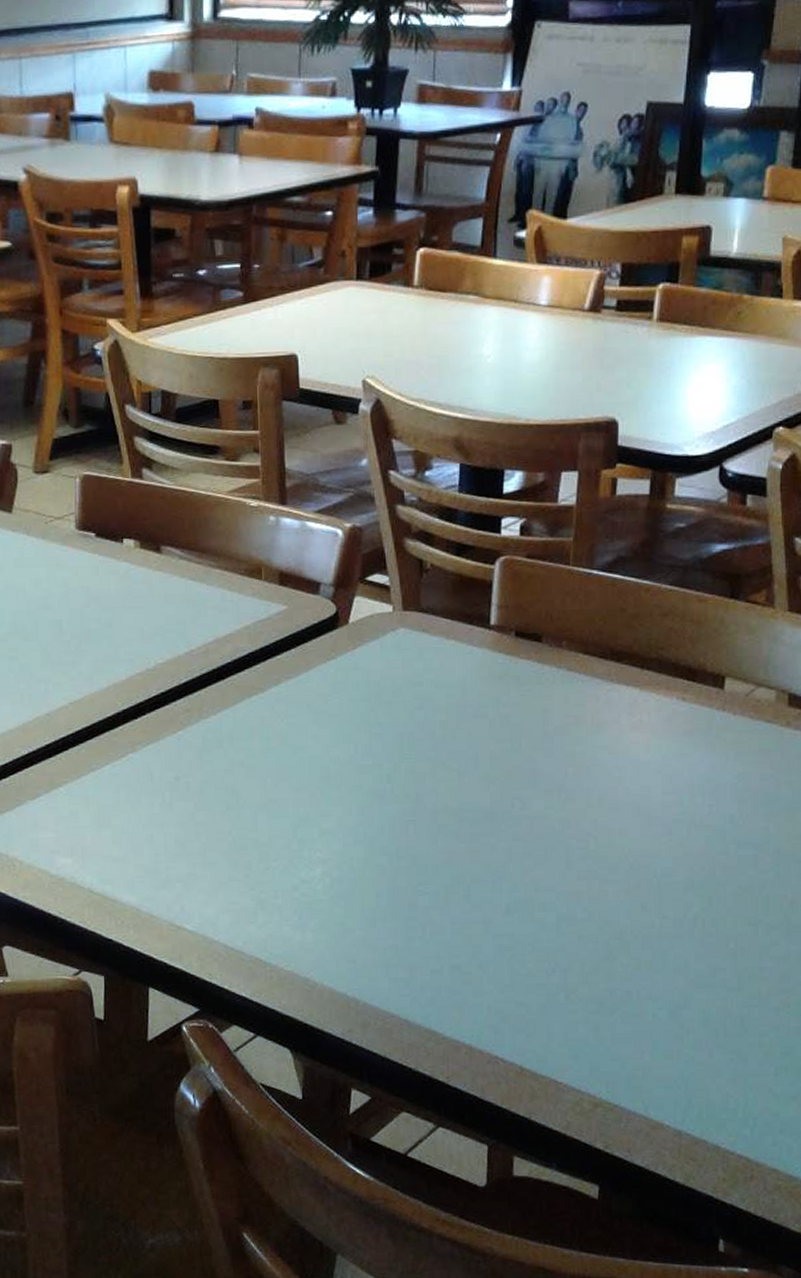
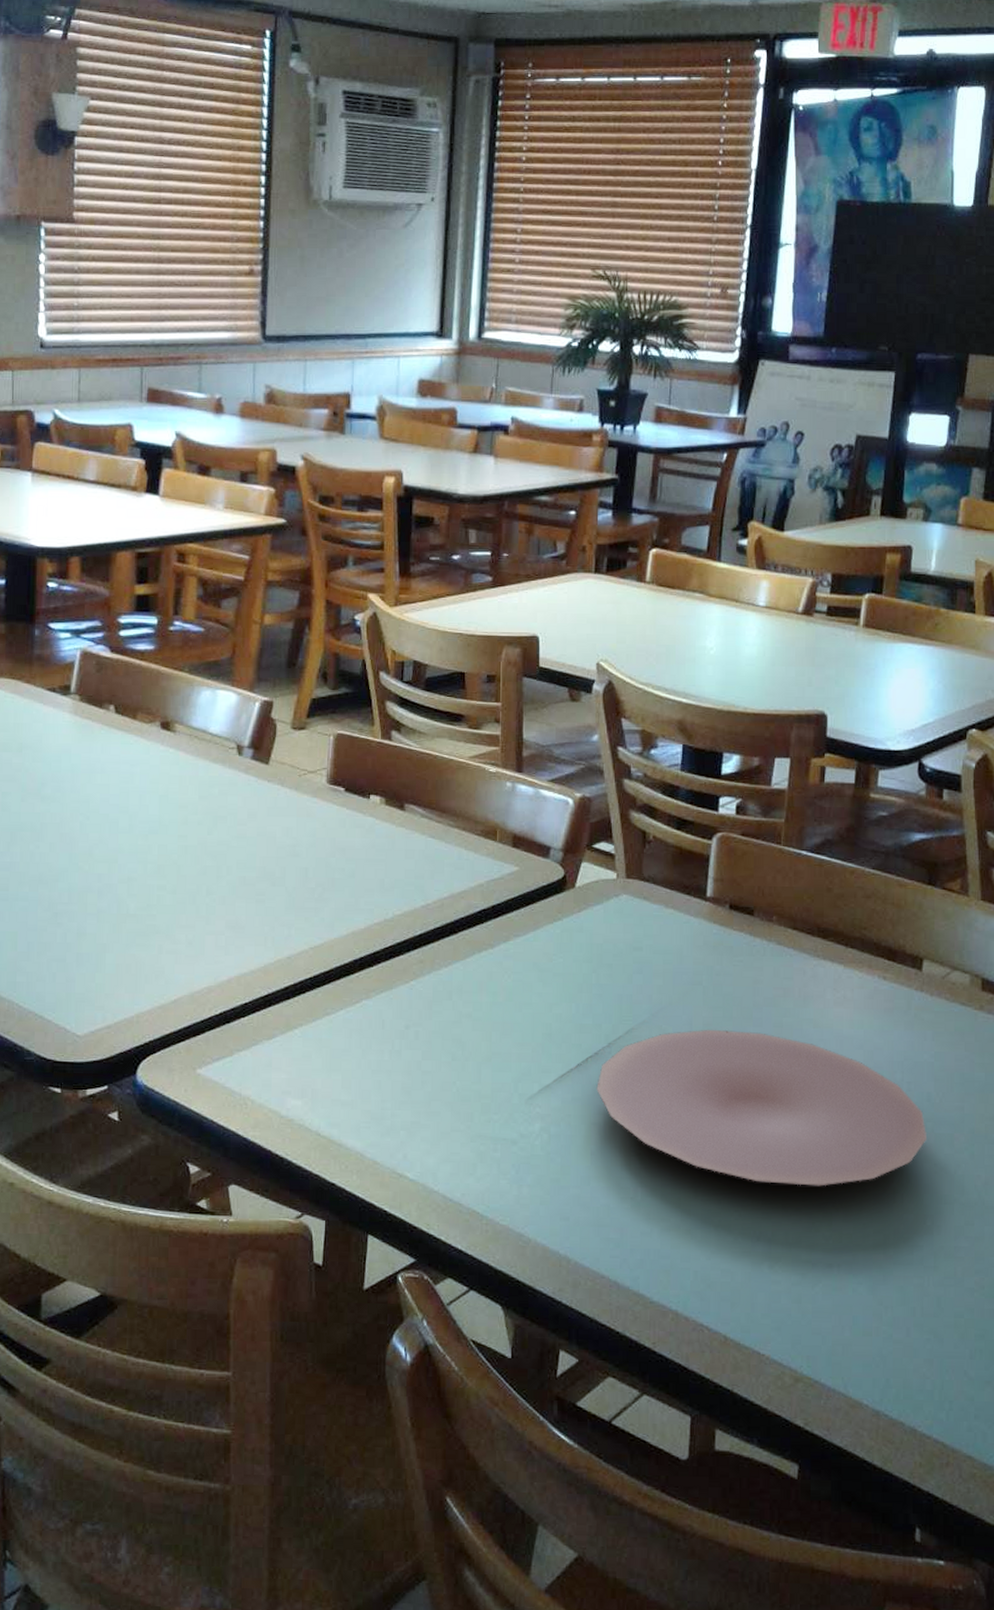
plate: none [379,762,731,916] -> present [596,1030,928,1187]

